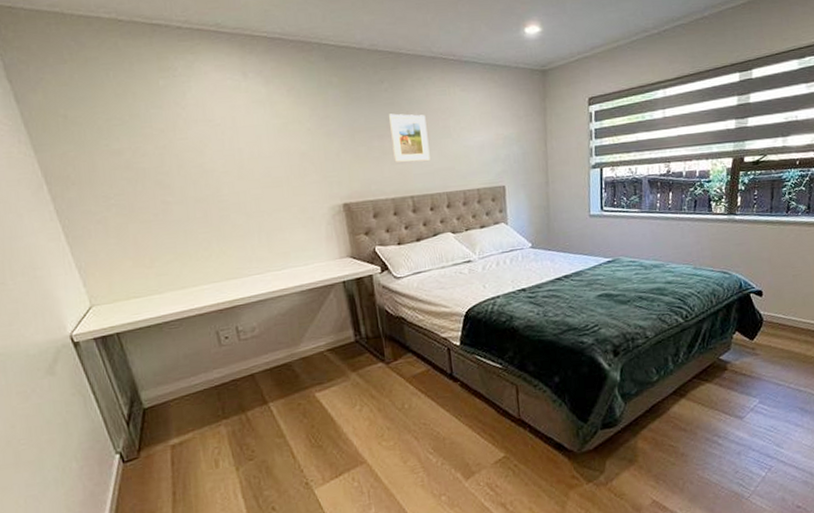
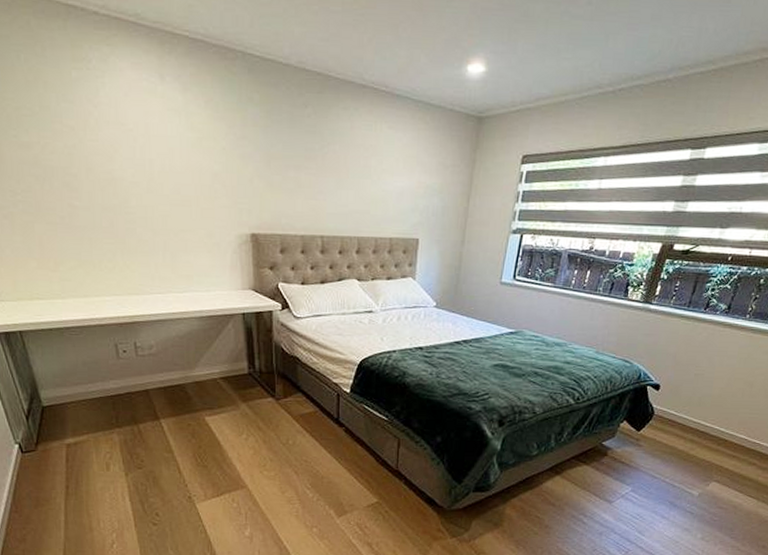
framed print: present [389,113,430,163] -> none [308,143,347,202]

